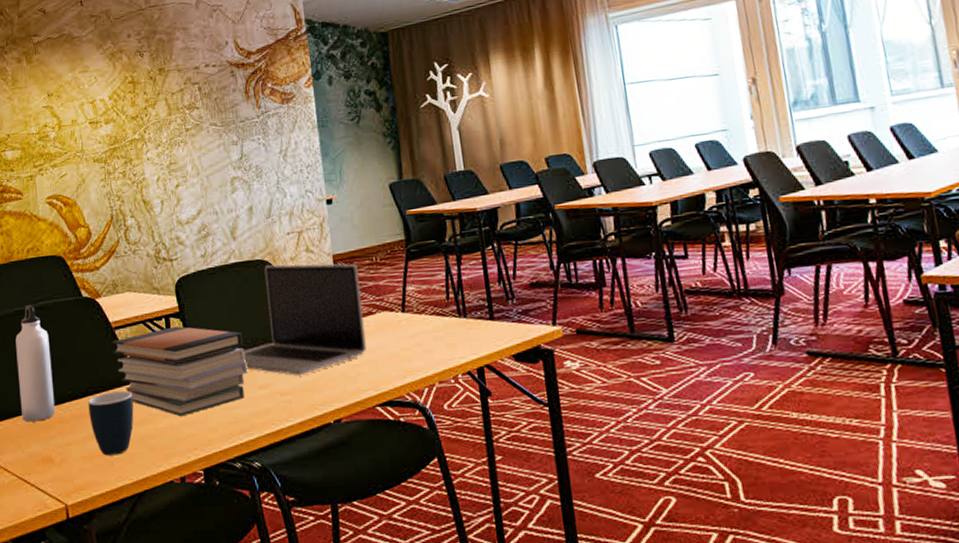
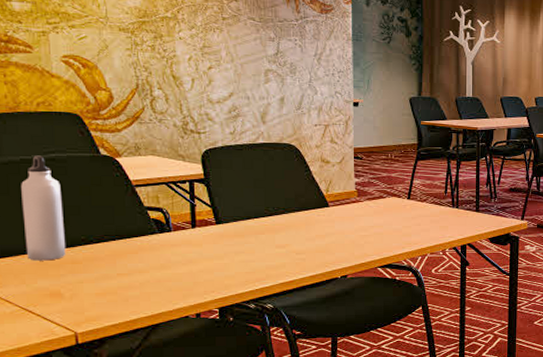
mug: present [88,390,134,456] -> none [103,240,152,294]
book stack: present [111,326,248,417] -> none [131,190,267,265]
laptop: present [243,263,367,375] -> none [263,149,375,239]

